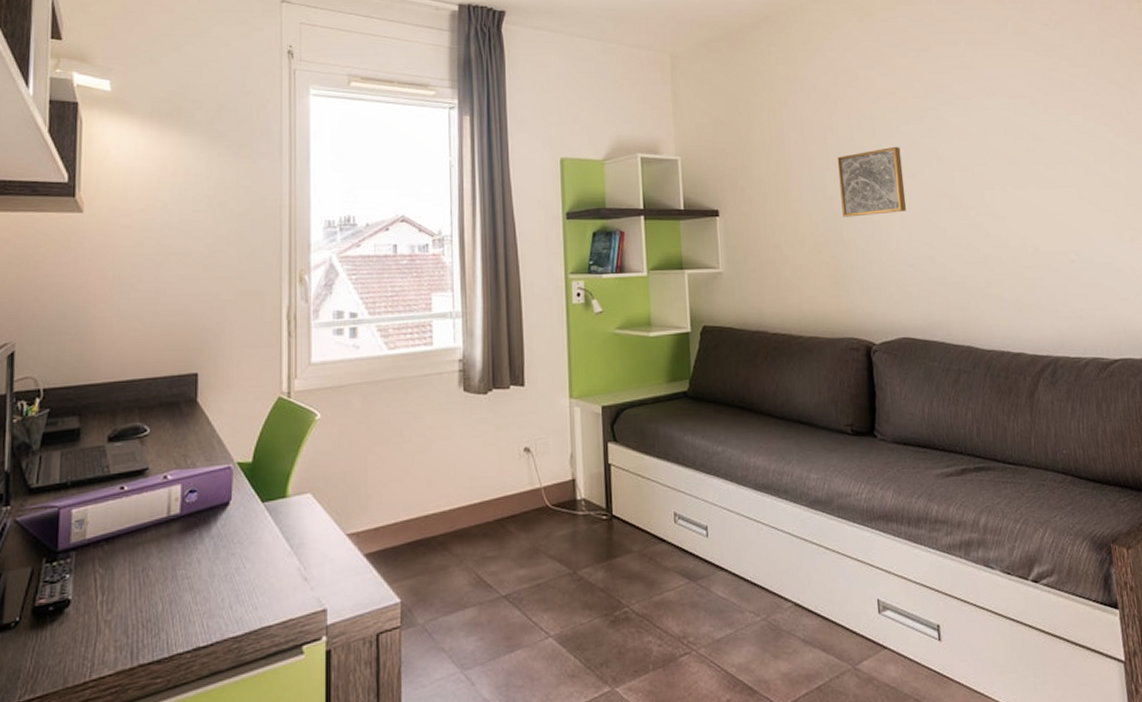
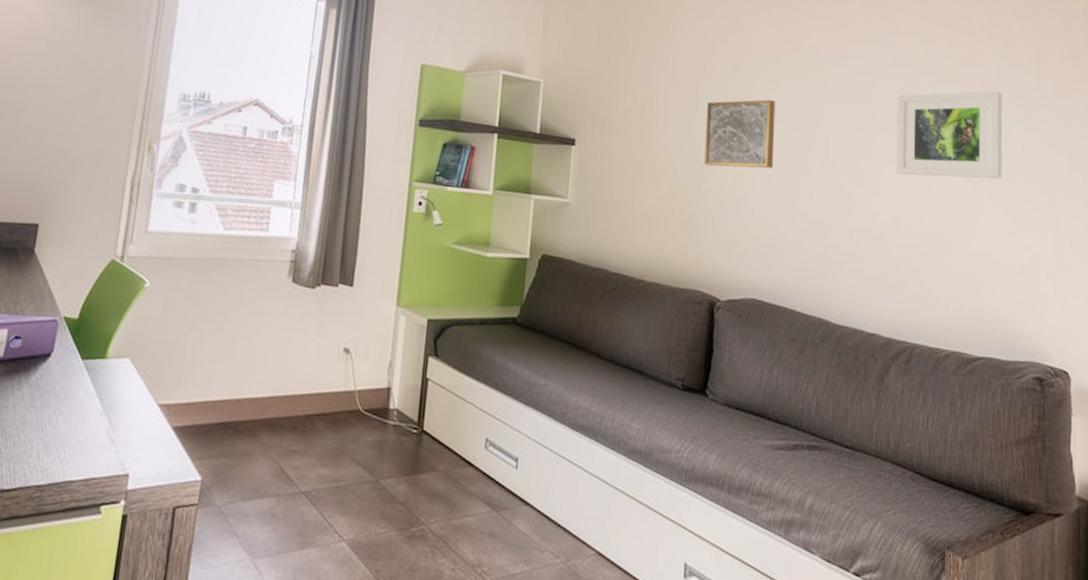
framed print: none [1009,110,1114,200] -> present [895,91,1003,179]

